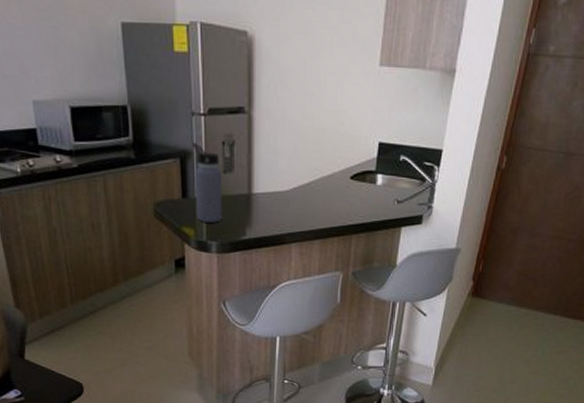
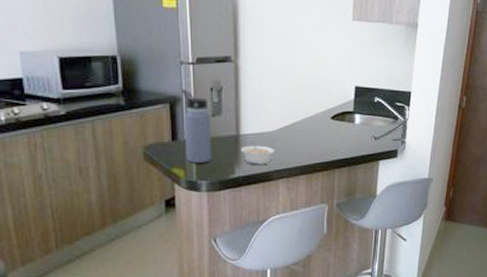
legume: none [253,201,288,227] -> present [241,141,275,165]

